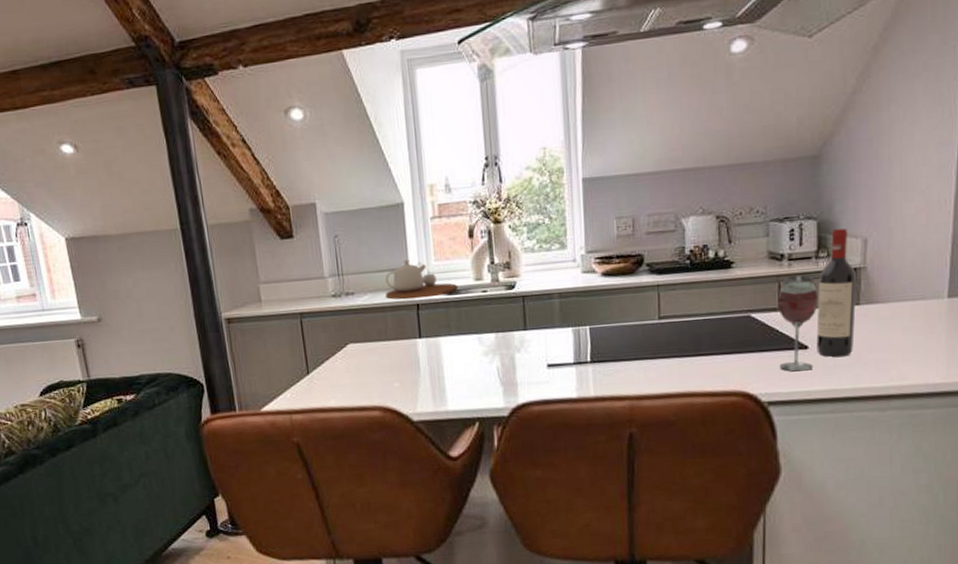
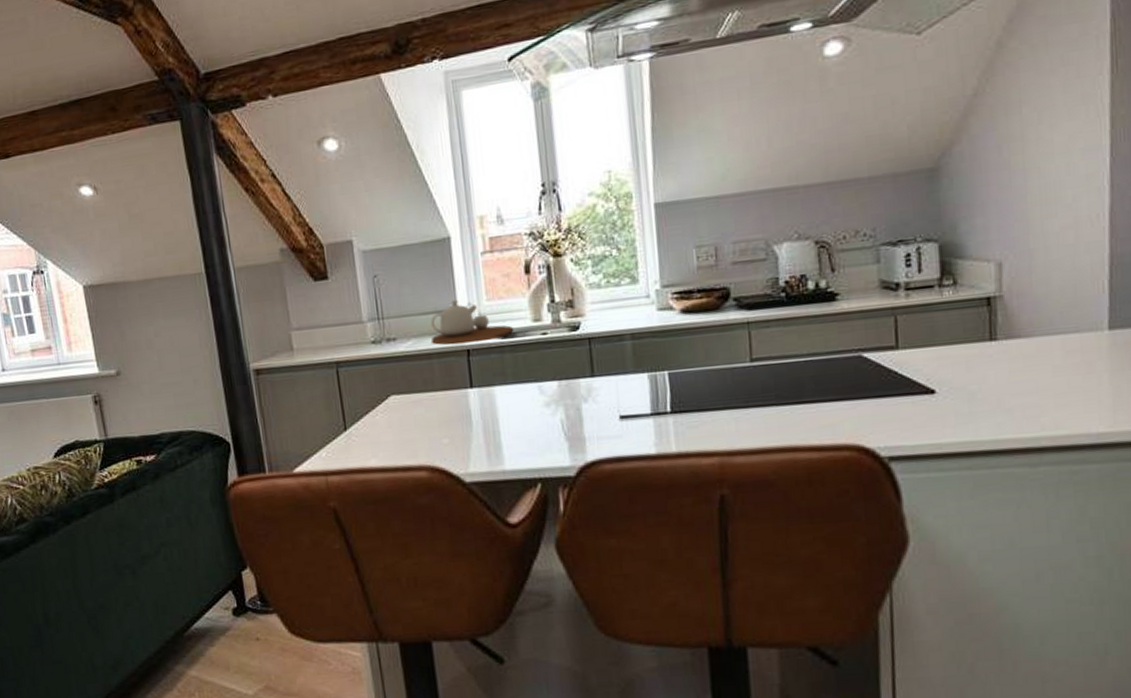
wineglass: present [778,275,819,372] -> none [894,306,946,421]
wine bottle: present [816,228,857,357] -> none [944,251,993,403]

